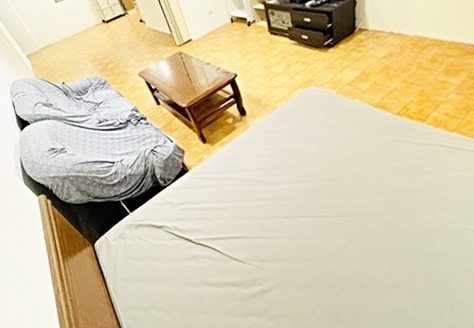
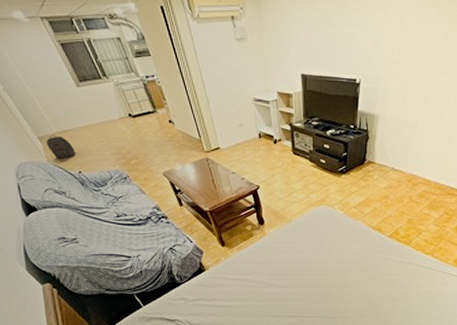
backpack: none [33,50,59,74] -> present [46,134,76,160]

